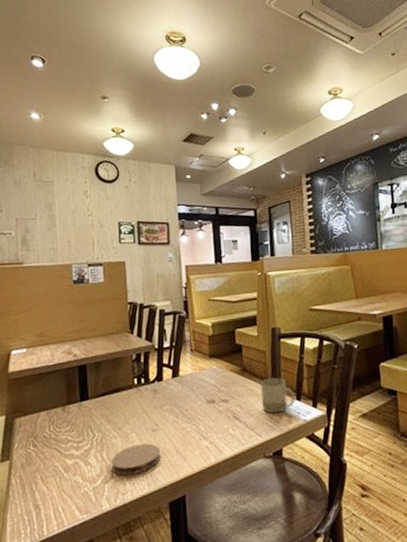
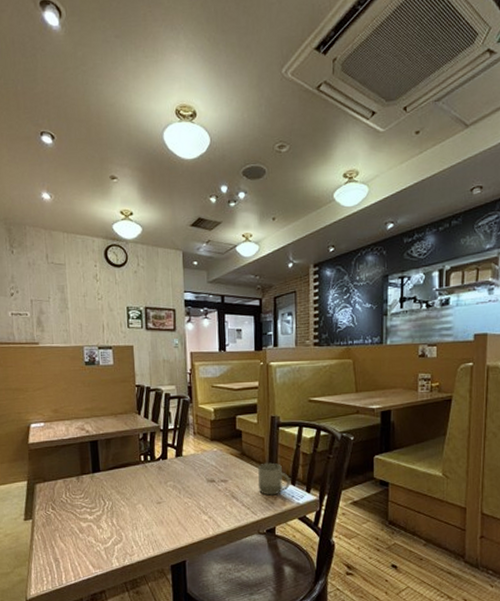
coaster: present [111,443,160,476] -> none [120,513,164,539]

